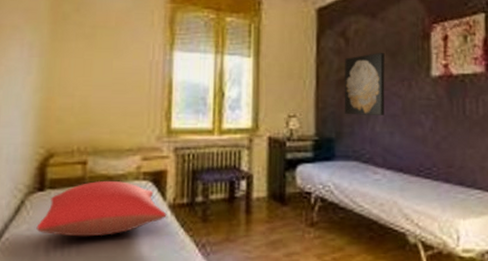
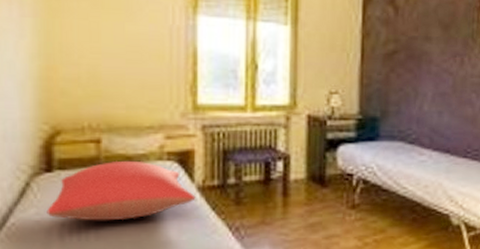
wall art: present [344,52,385,115] -> none [390,23,437,94]

